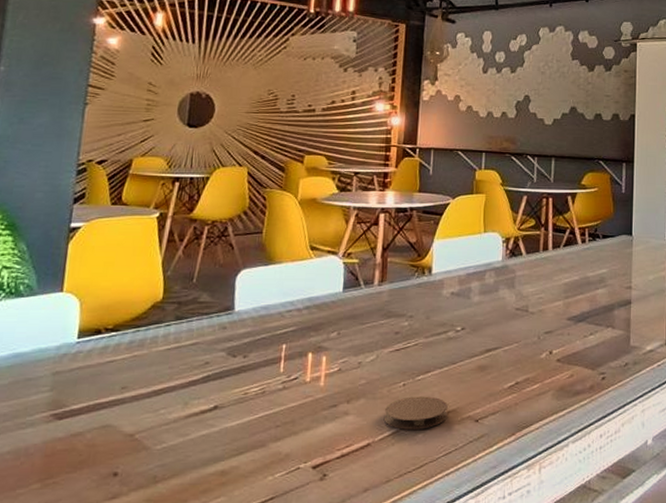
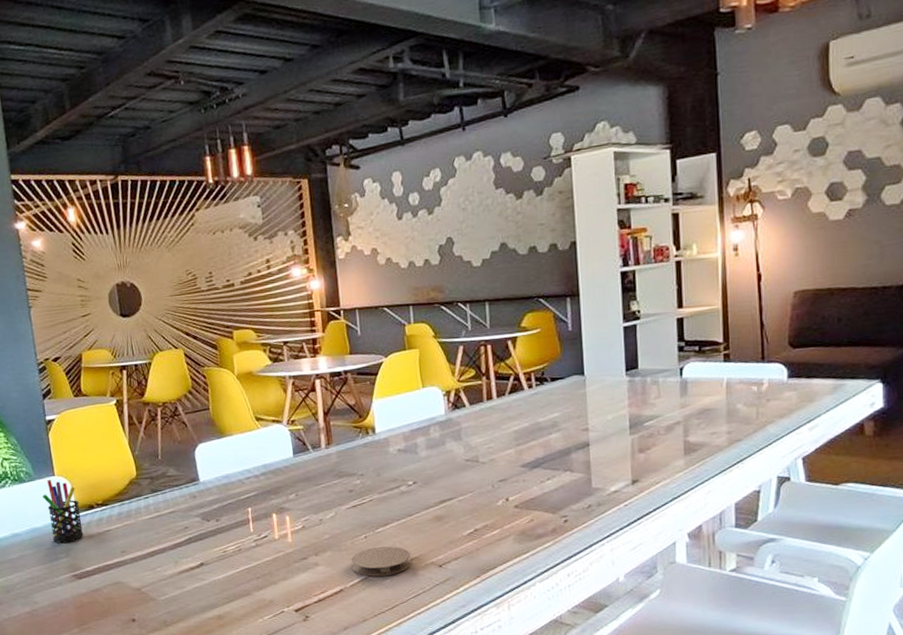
pen holder: none [38,296,85,373] -> present [43,480,84,543]

